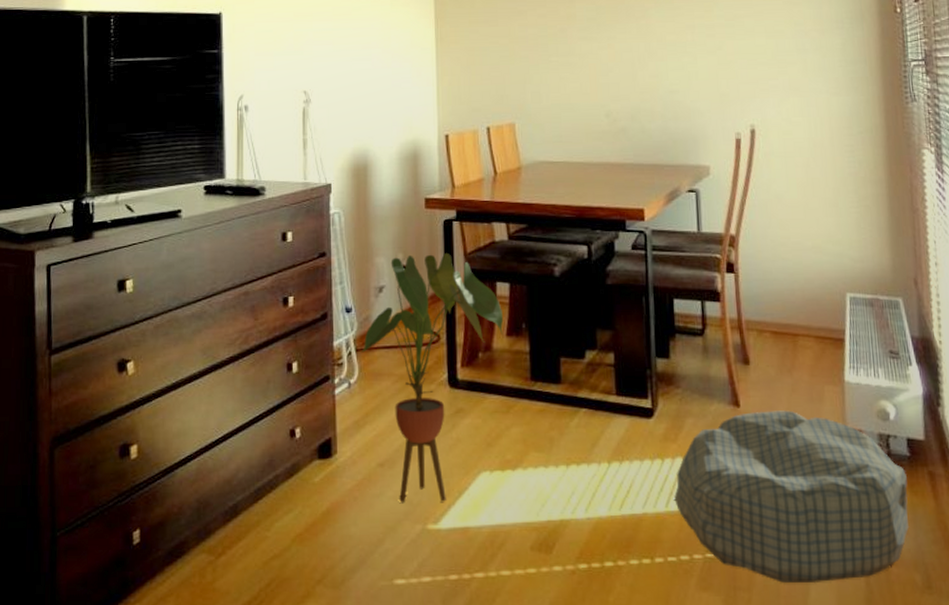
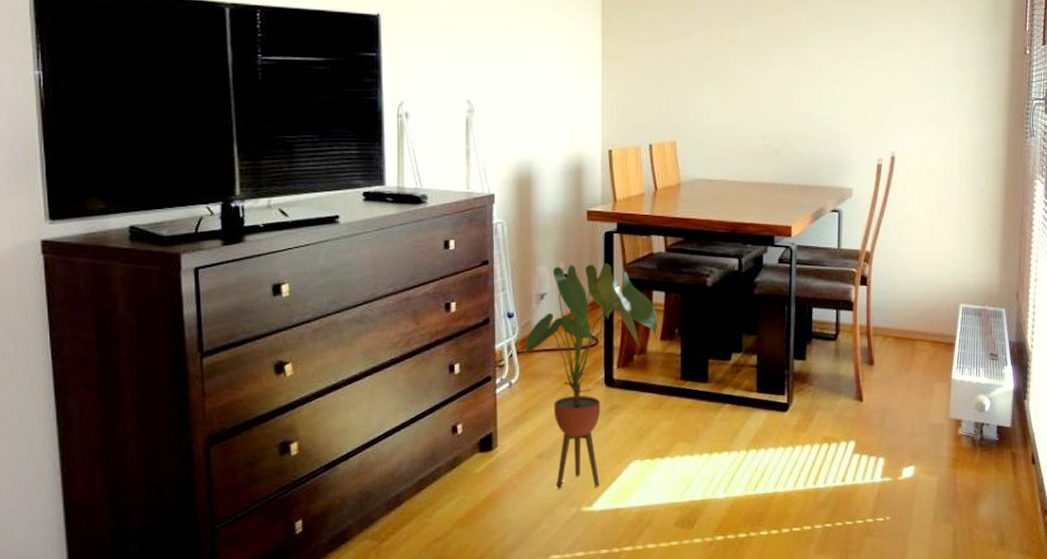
dog bed: present [674,410,909,584] -> none [802,404,994,545]

